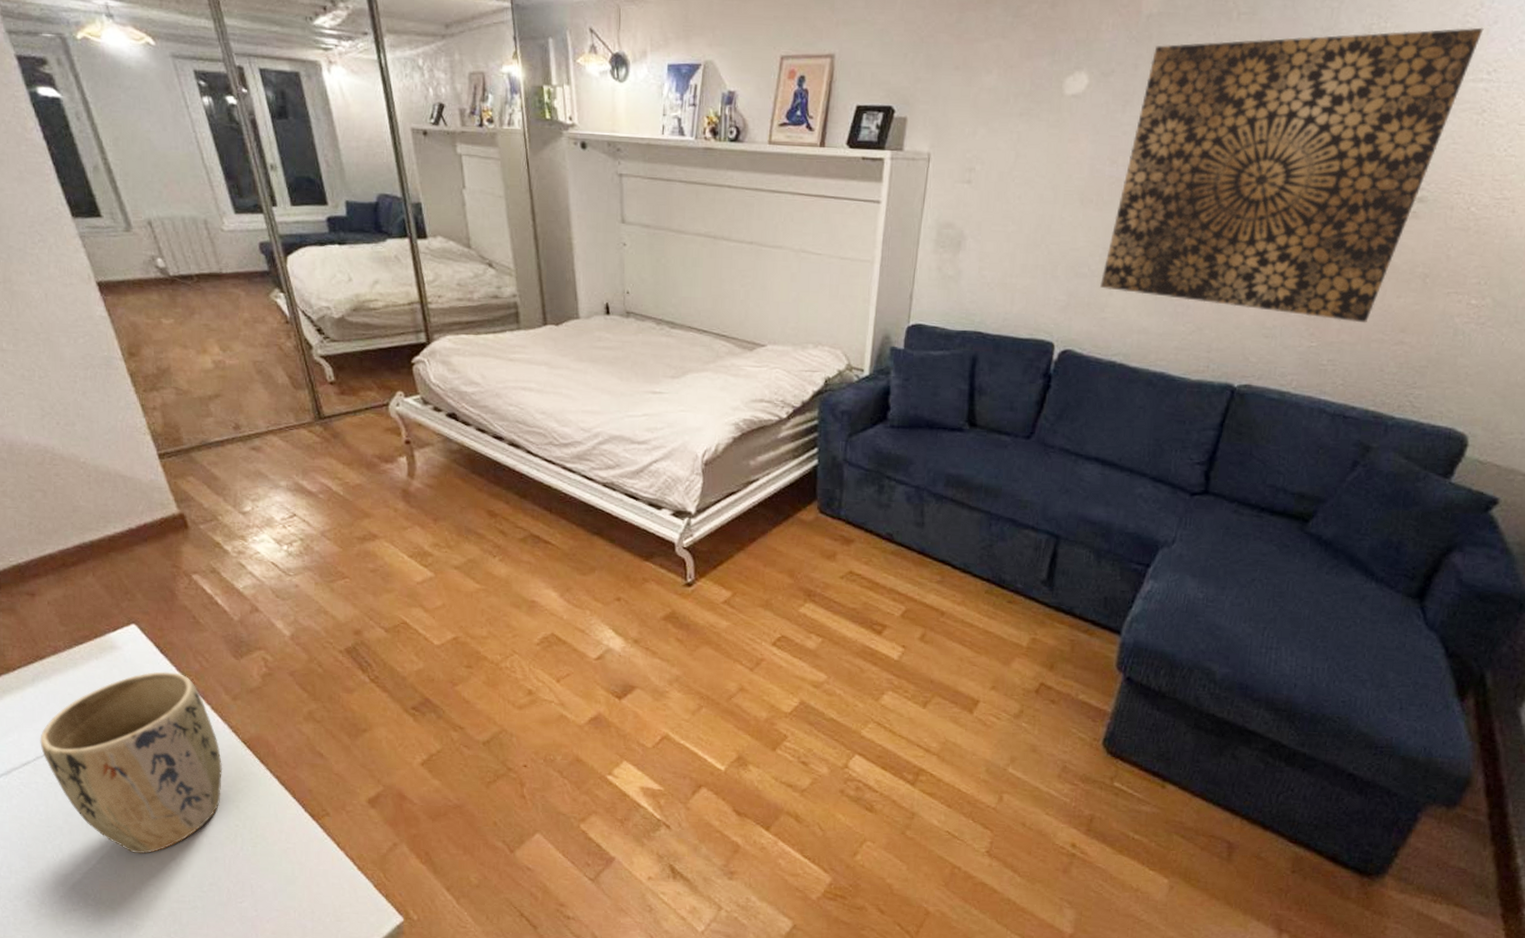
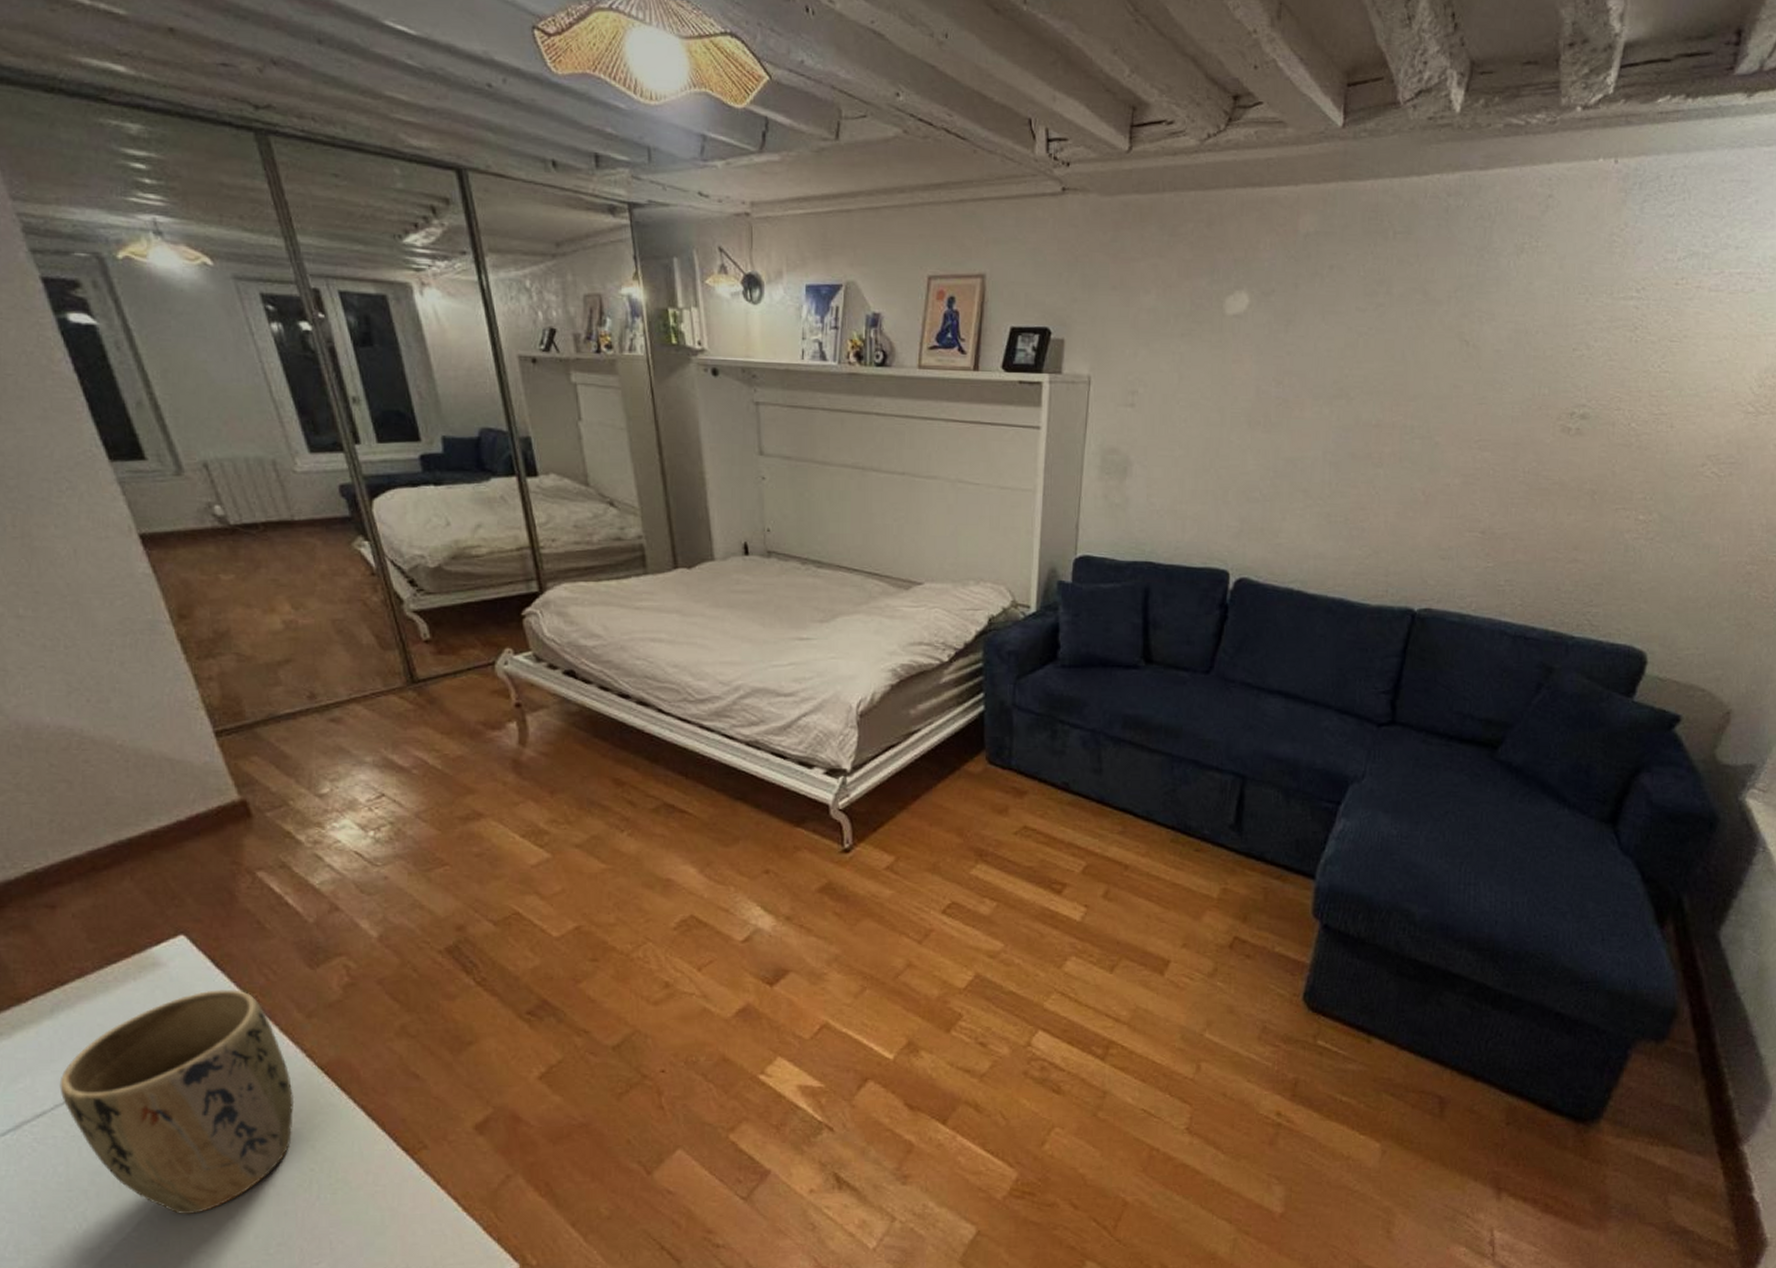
wall art: present [1100,27,1484,323] -> none [1273,246,1630,542]

